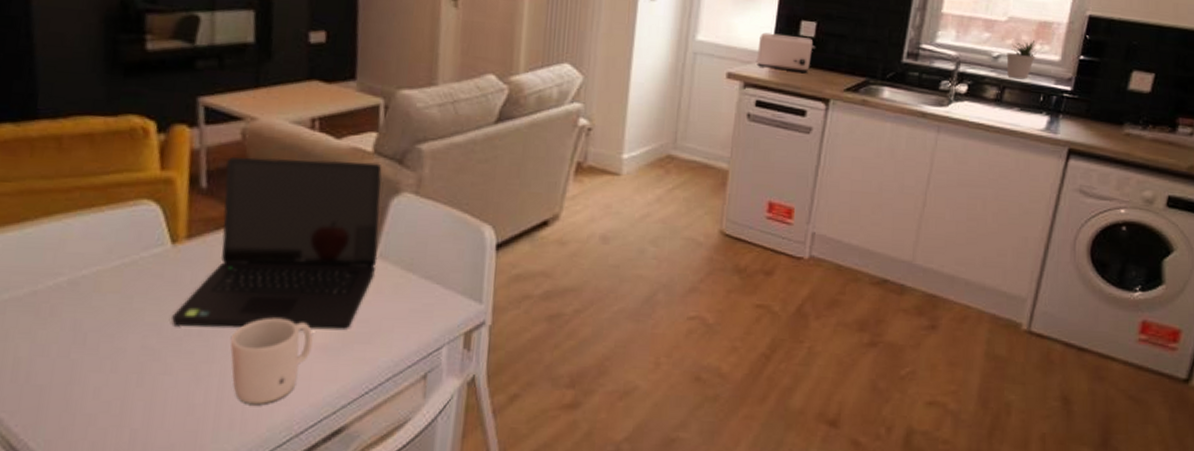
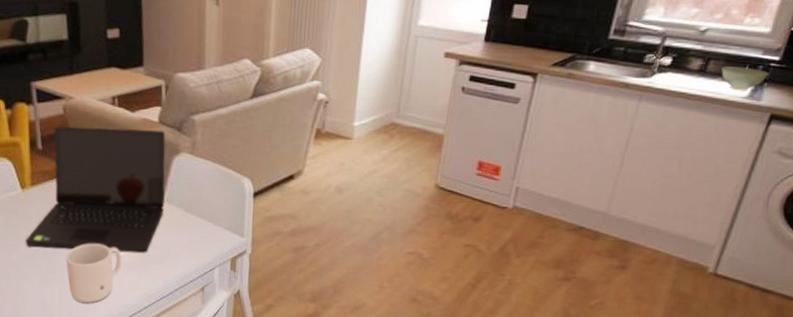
toaster: present [755,32,816,74] -> none [471,16,527,51]
potted plant: present [1006,40,1037,80] -> none [713,14,746,51]
bowl: none [1017,95,1063,123] -> present [721,66,770,91]

